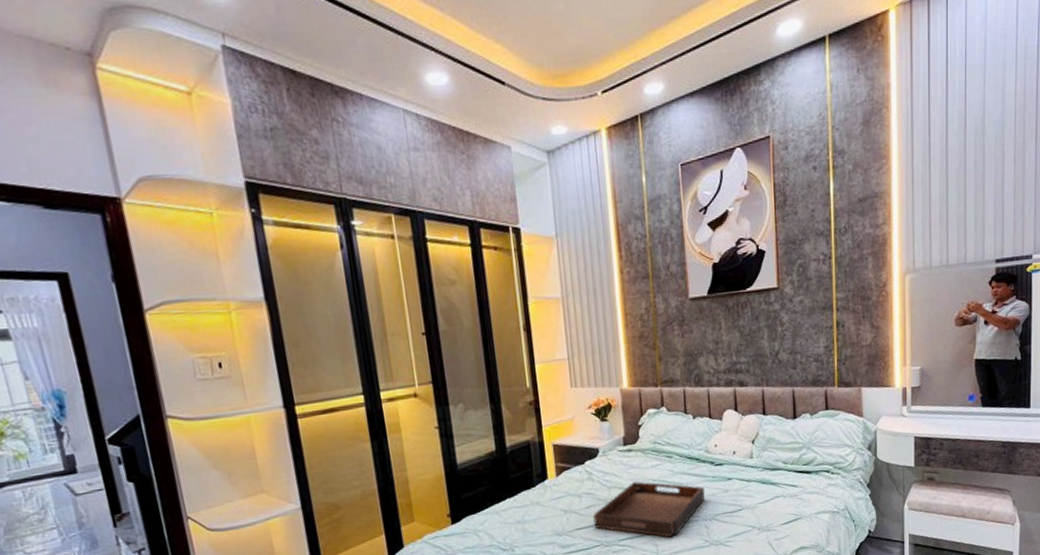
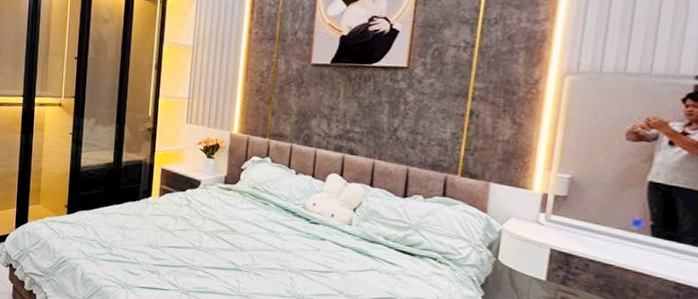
serving tray: present [593,481,705,538] -> none [184,218,295,279]

